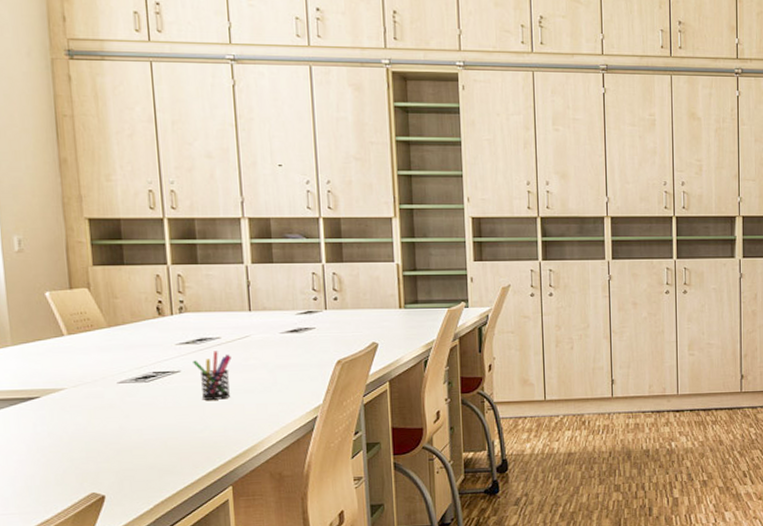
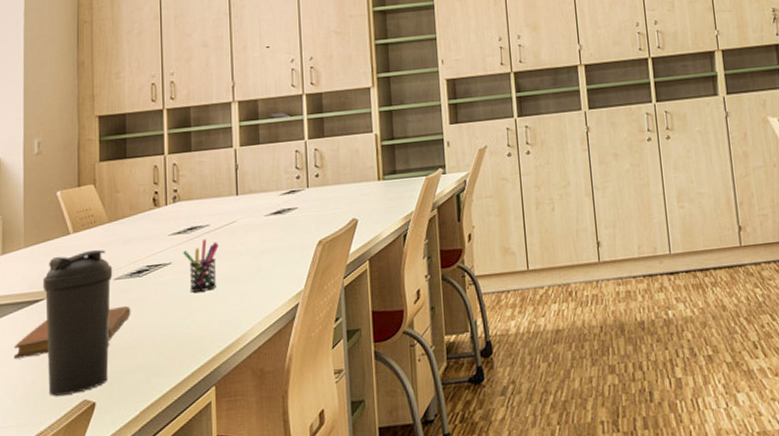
notebook: none [9,409,139,452] -> present [13,306,131,359]
water bottle: none [36,353,117,488] -> present [42,249,113,396]

